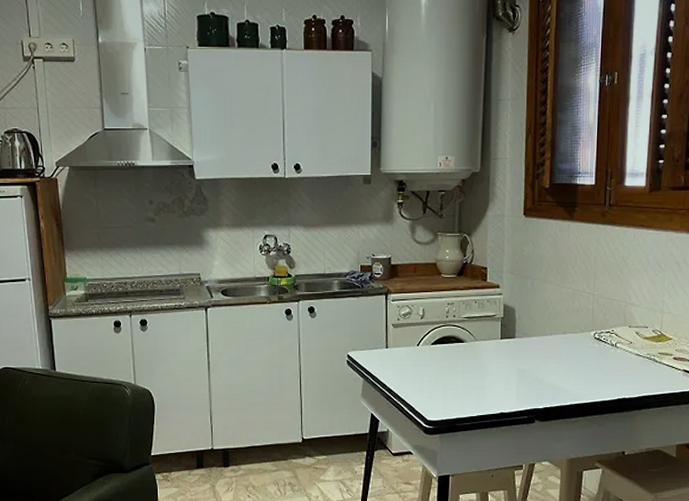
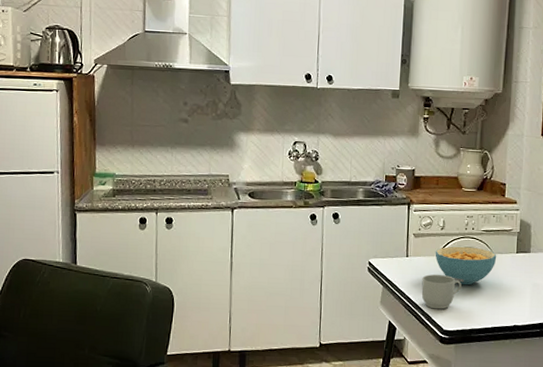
mug: none [403,365,444,400] -> present [421,274,462,310]
cereal bowl: none [415,335,480,374] -> present [435,246,497,285]

